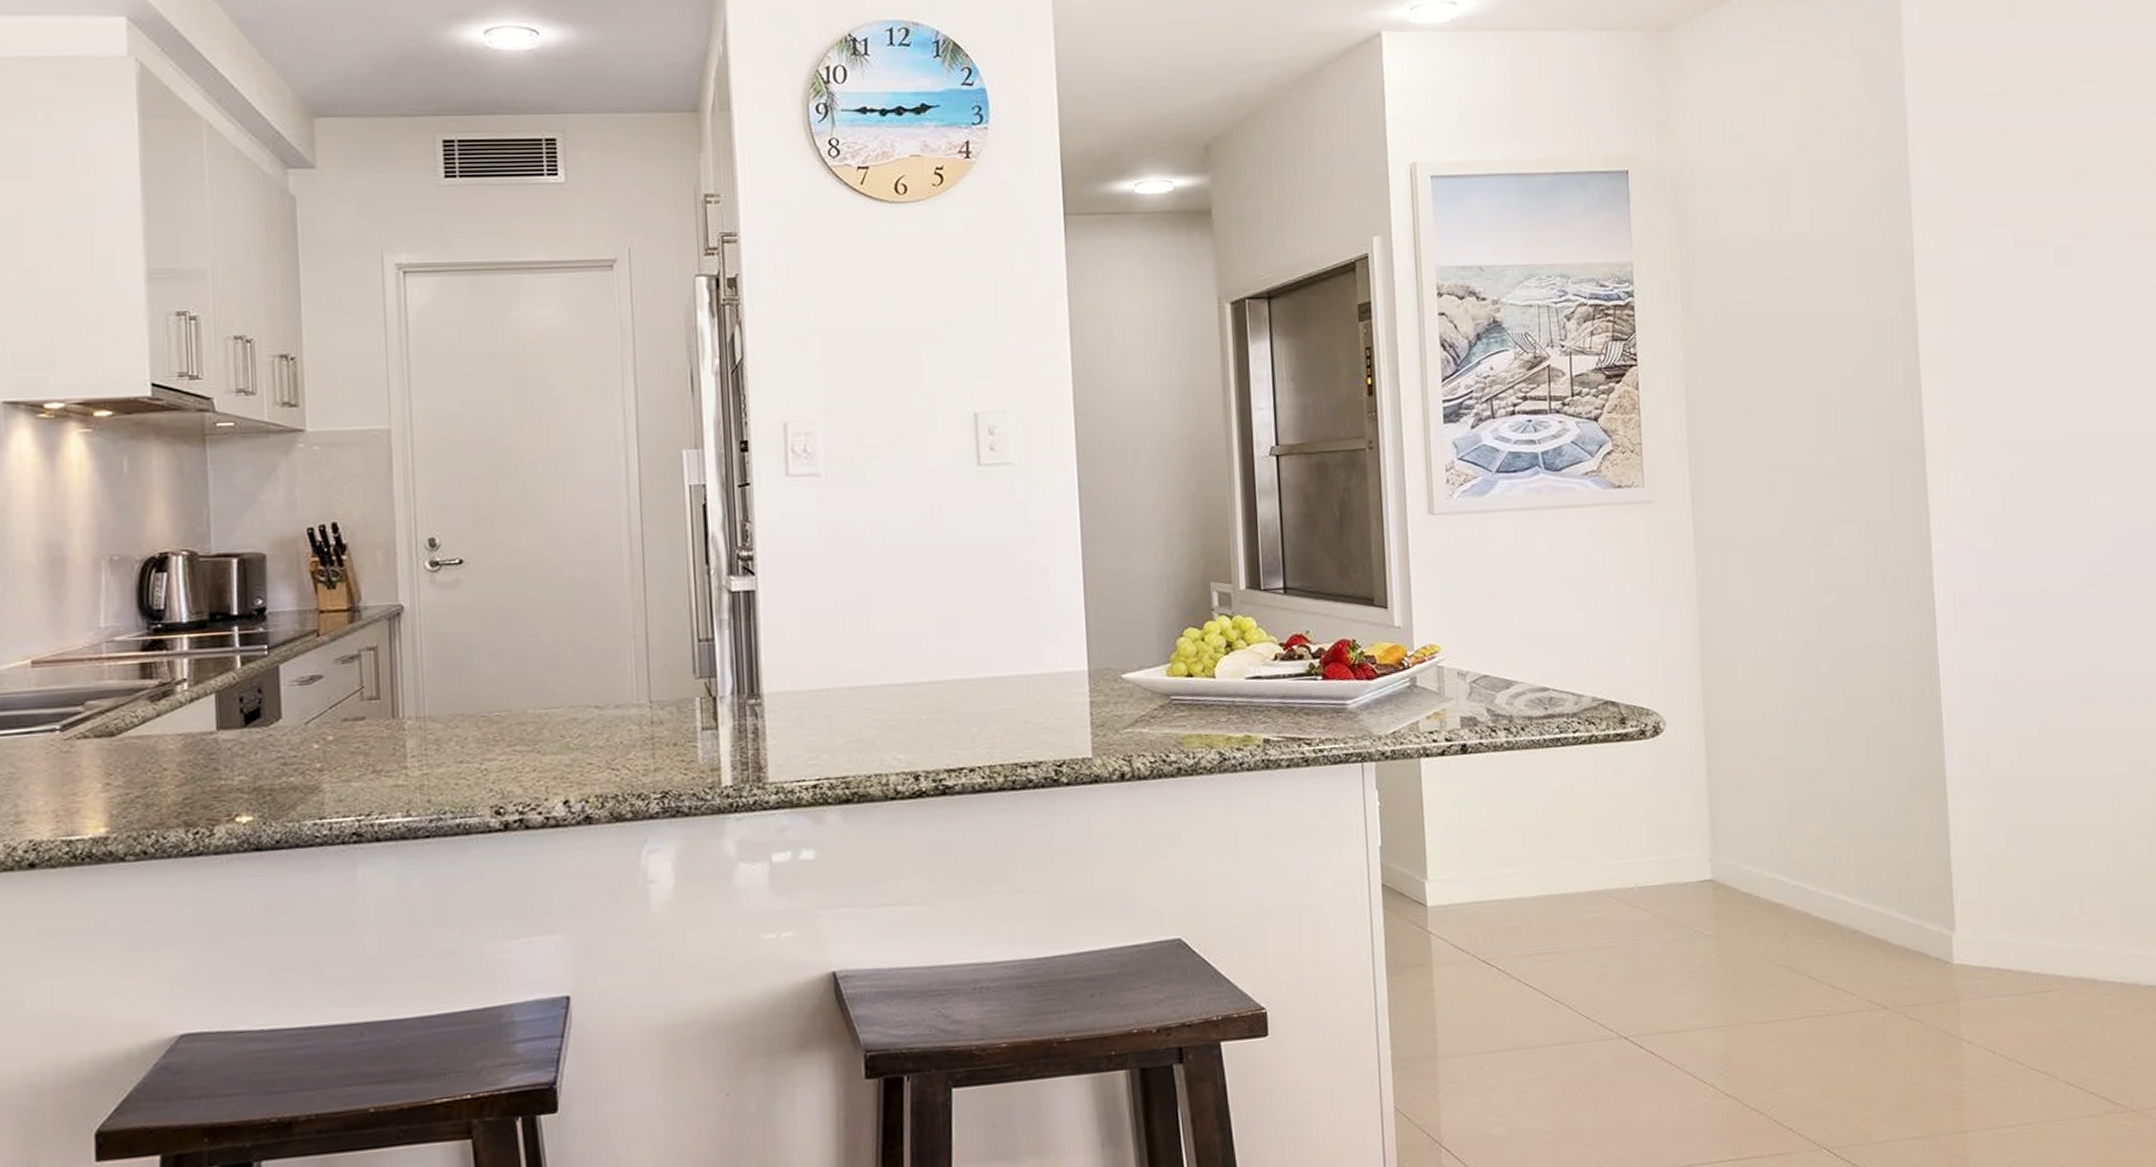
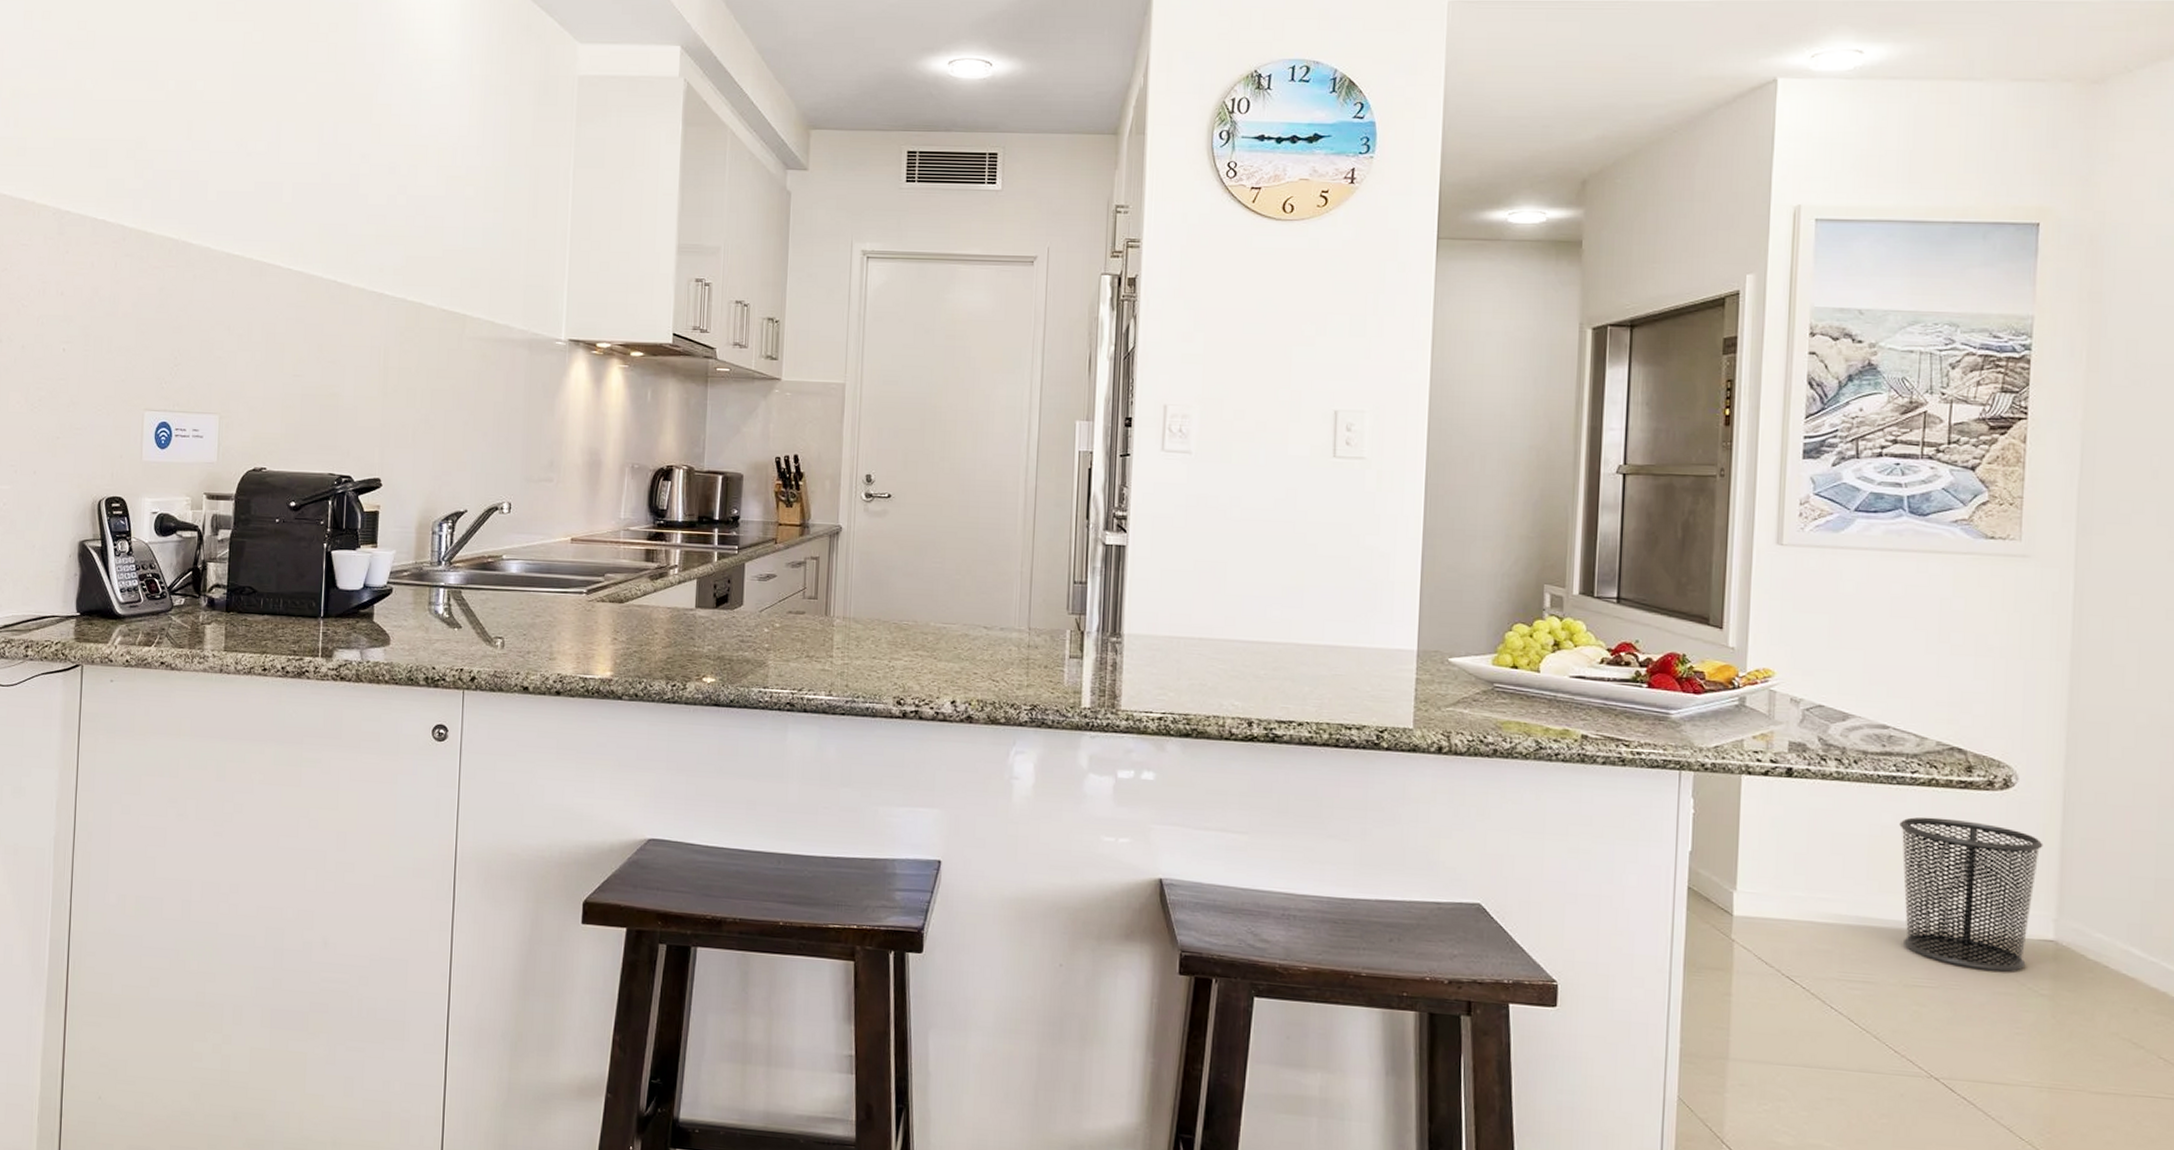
waste bin: none [1568,773,1693,921] -> present [1899,817,2043,972]

